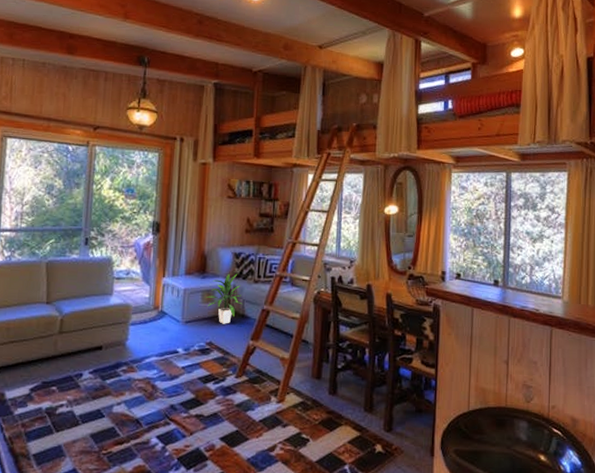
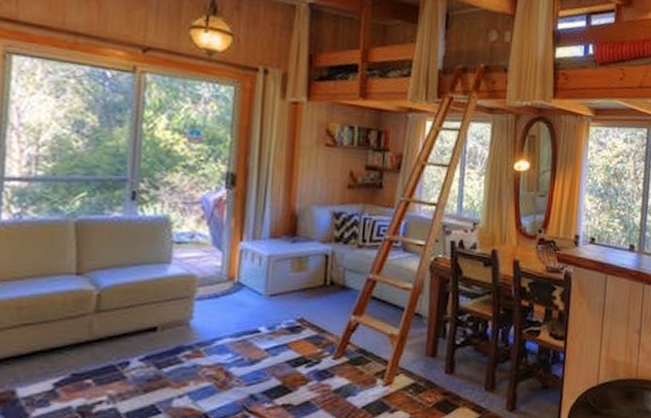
indoor plant: present [206,273,242,324] -> none [297,236,343,297]

